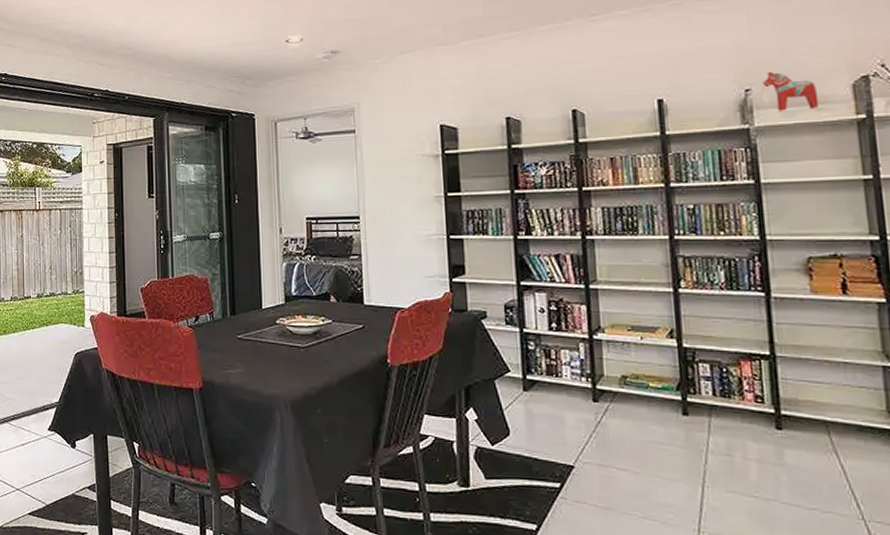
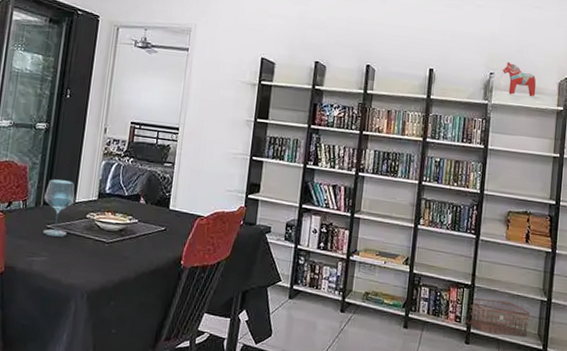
wine glass: none [230,286,261,348] -> present [42,179,75,238]
basket: none [768,370,869,416] -> present [464,297,529,337]

